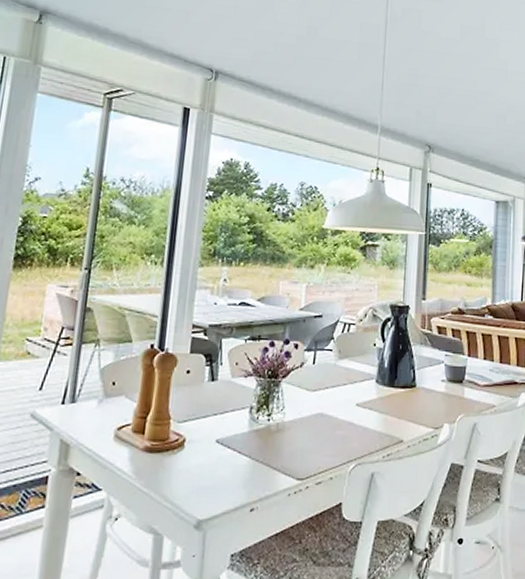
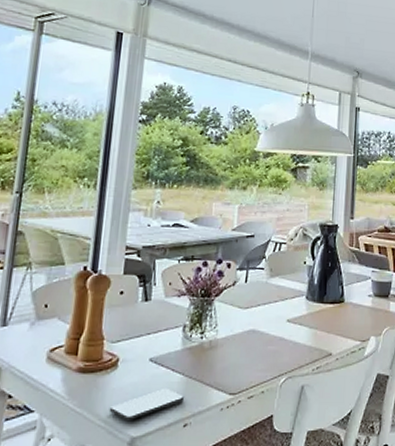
smartphone: none [175,472,252,504] -> present [109,389,185,422]

